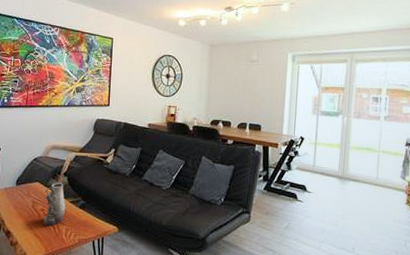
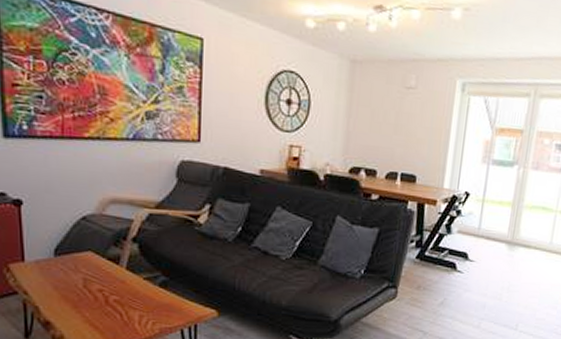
vase: present [43,183,65,227] -> none [102,252,136,313]

